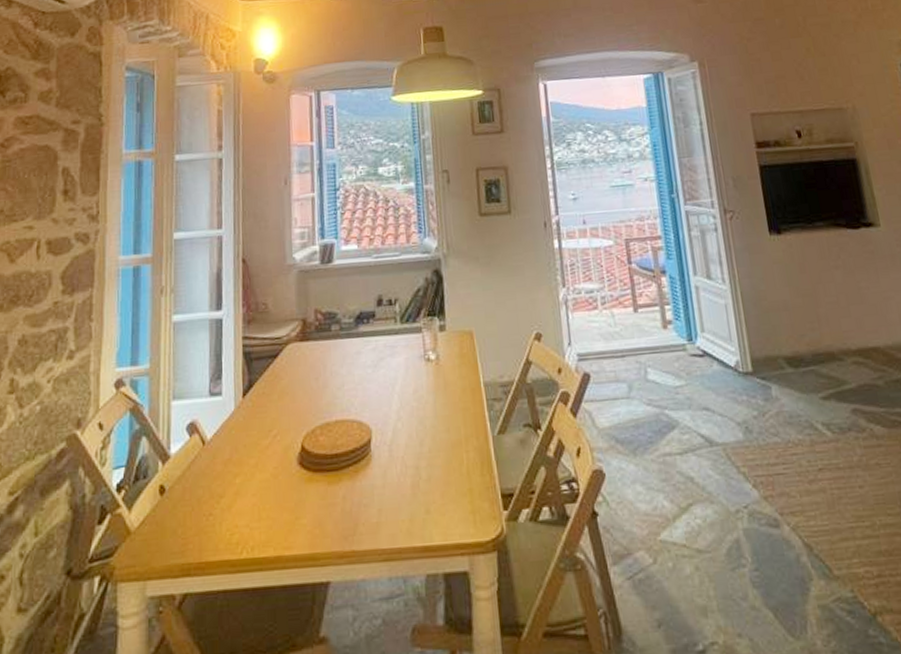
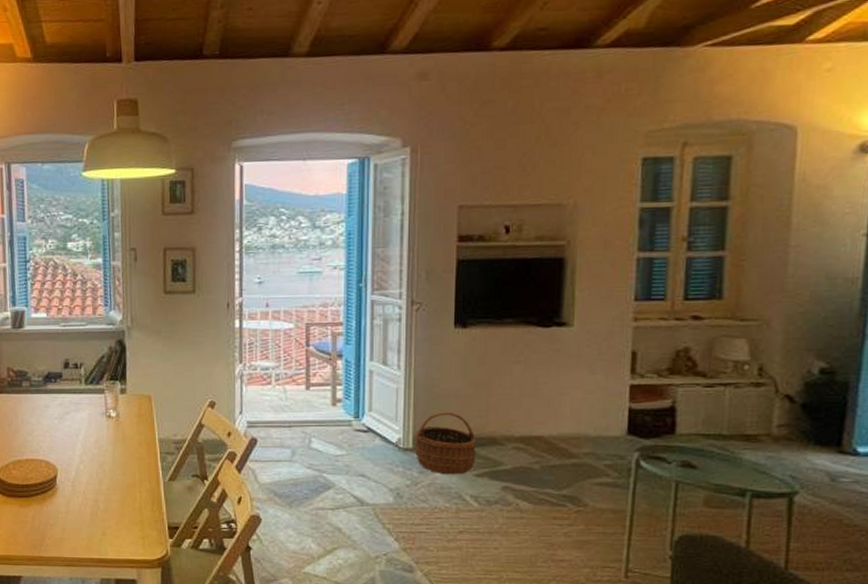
wicker basket: none [752,327,819,401] -> present [414,412,476,475]

